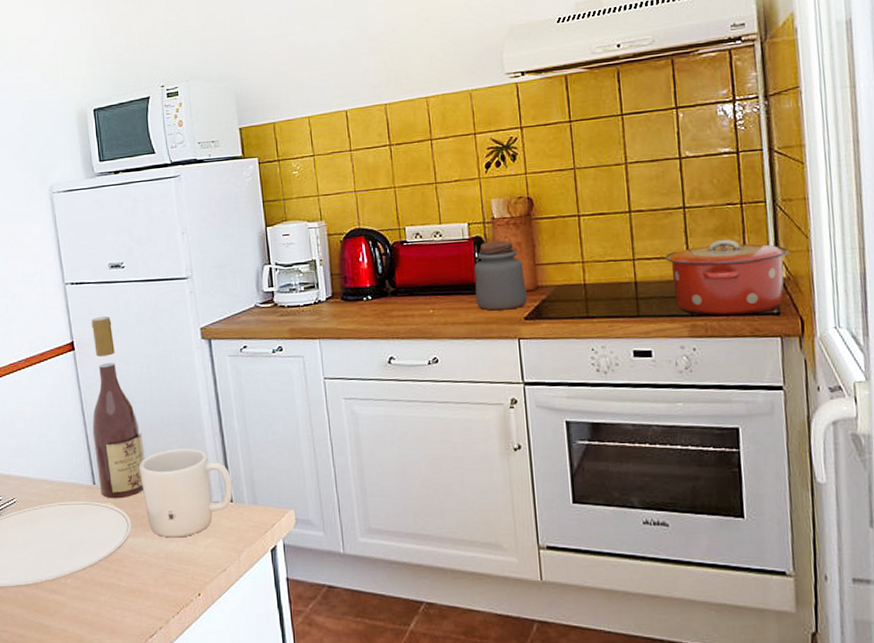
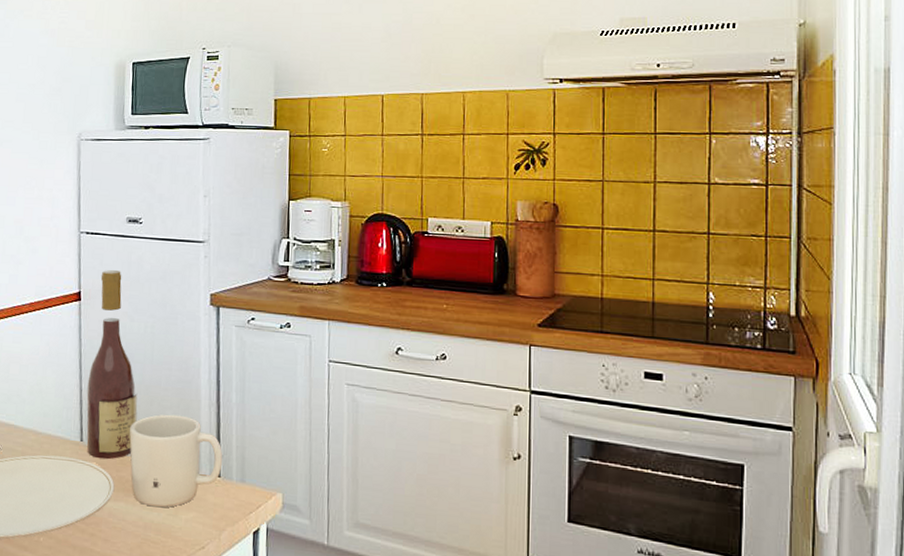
jar: present [474,240,527,311] -> none [490,243,543,315]
casserole: present [664,239,789,317] -> none [685,270,810,351]

